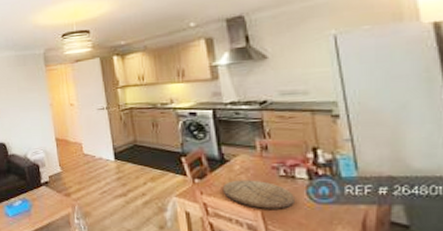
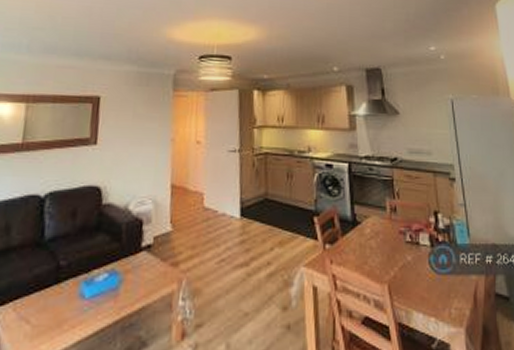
cutting board: present [222,180,294,209] -> none [352,245,418,281]

